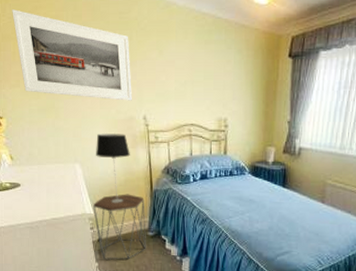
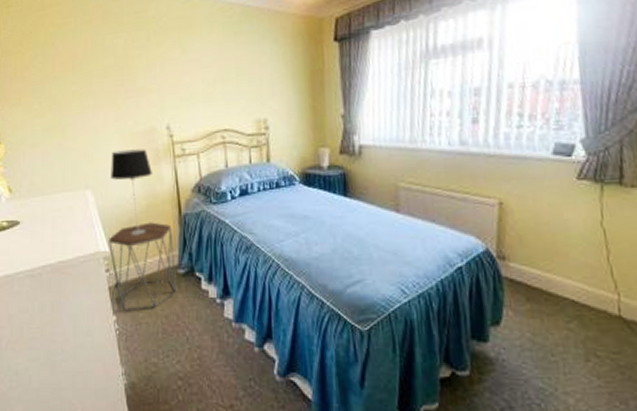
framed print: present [12,9,132,101] -> none [14,21,152,111]

